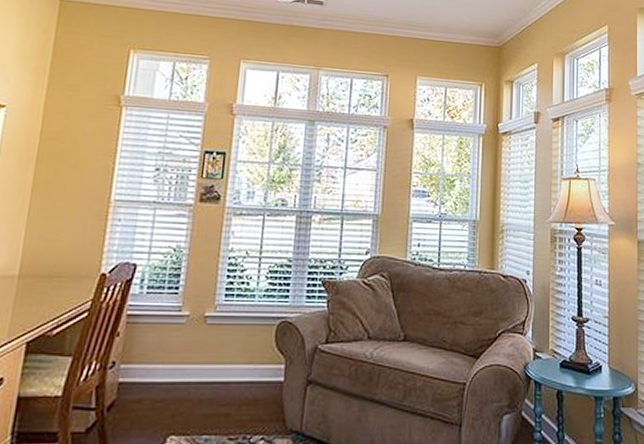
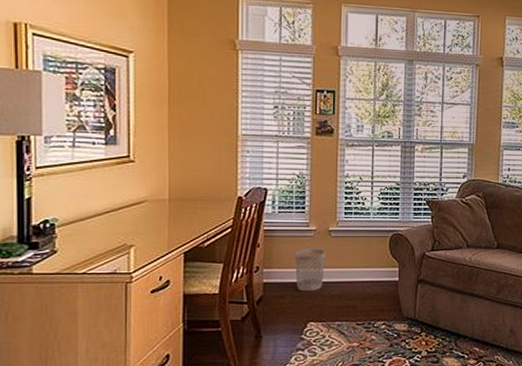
wastebasket: none [158,339,199,395] -> present [294,249,326,292]

